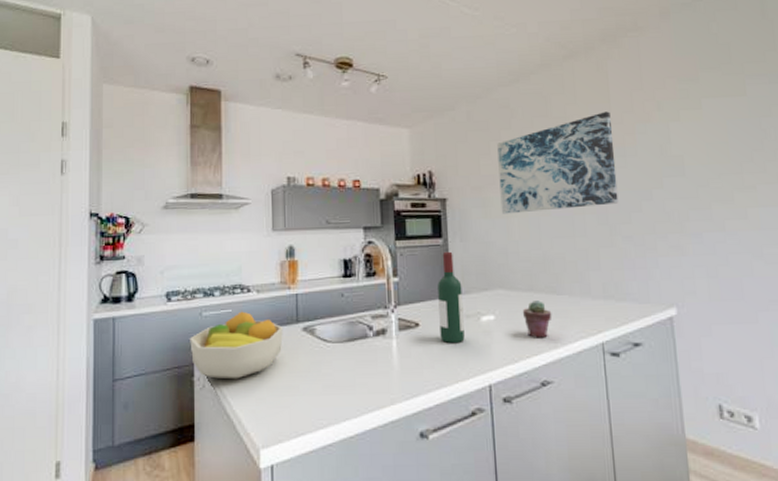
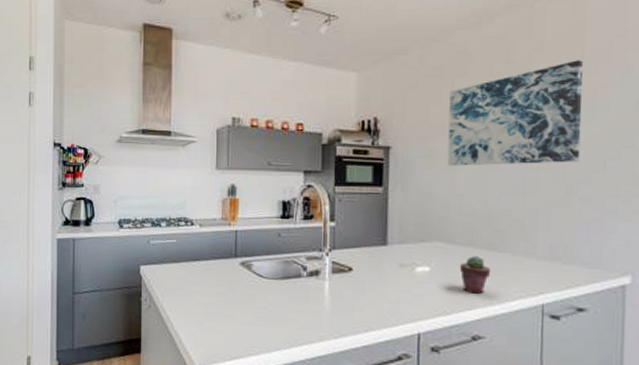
fruit bowl: present [190,311,283,380] -> none [138,242,222,303]
wine bottle: present [438,251,465,344] -> none [373,200,399,291]

